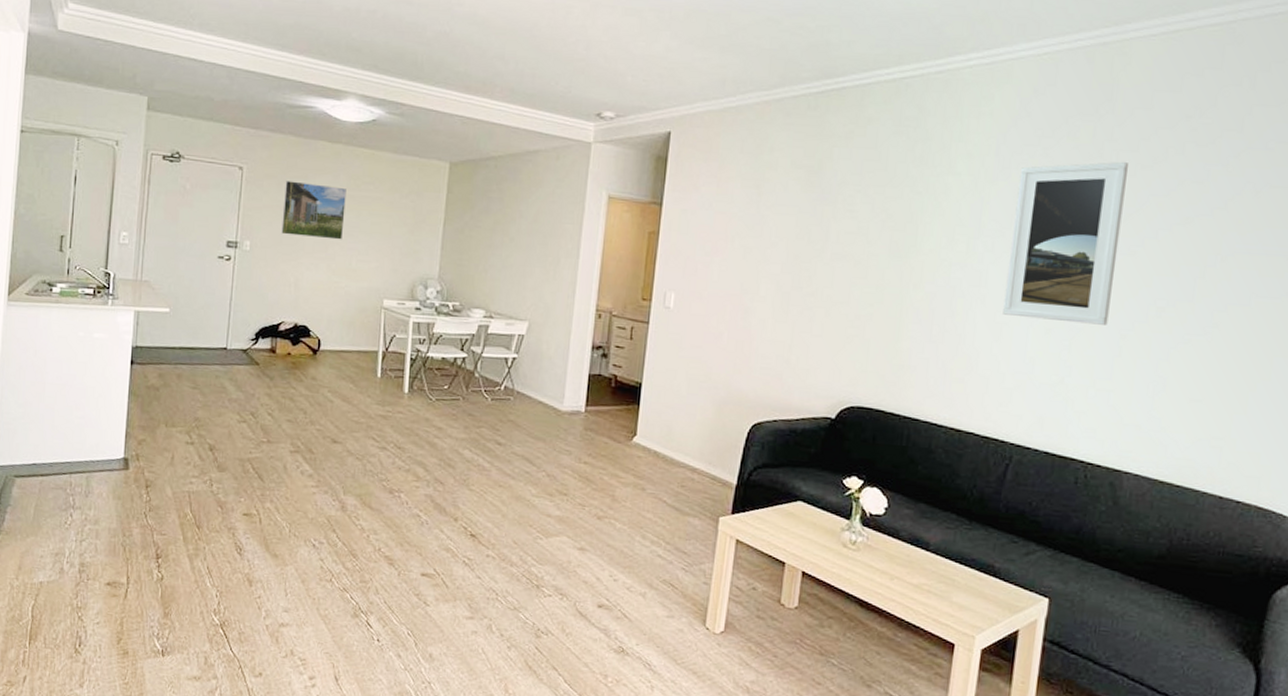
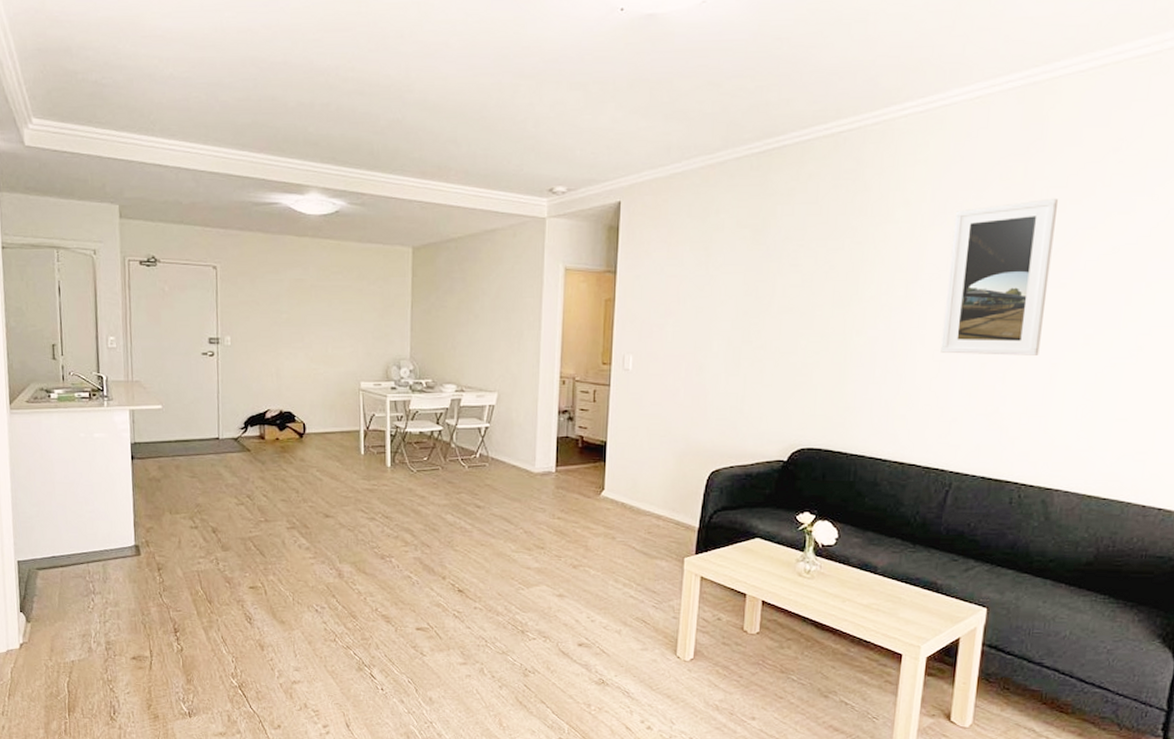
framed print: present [281,180,346,240] -> none [258,276,318,329]

